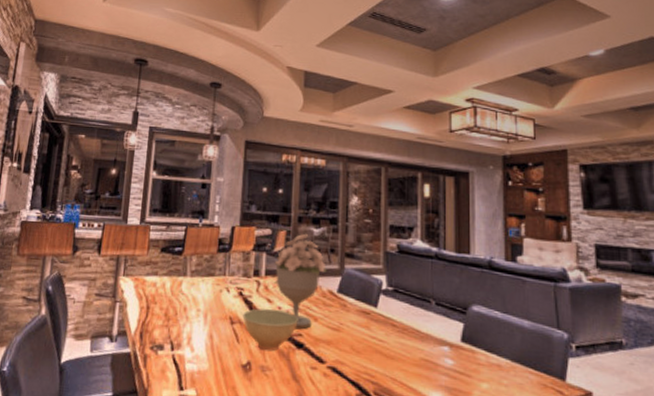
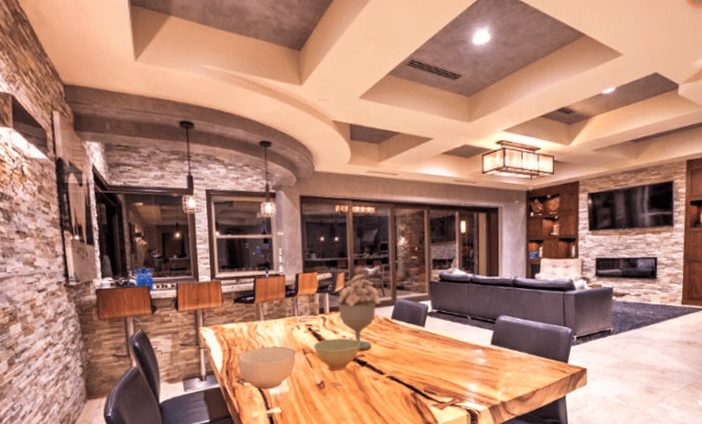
bowl: none [154,309,222,363] -> present [236,346,296,389]

